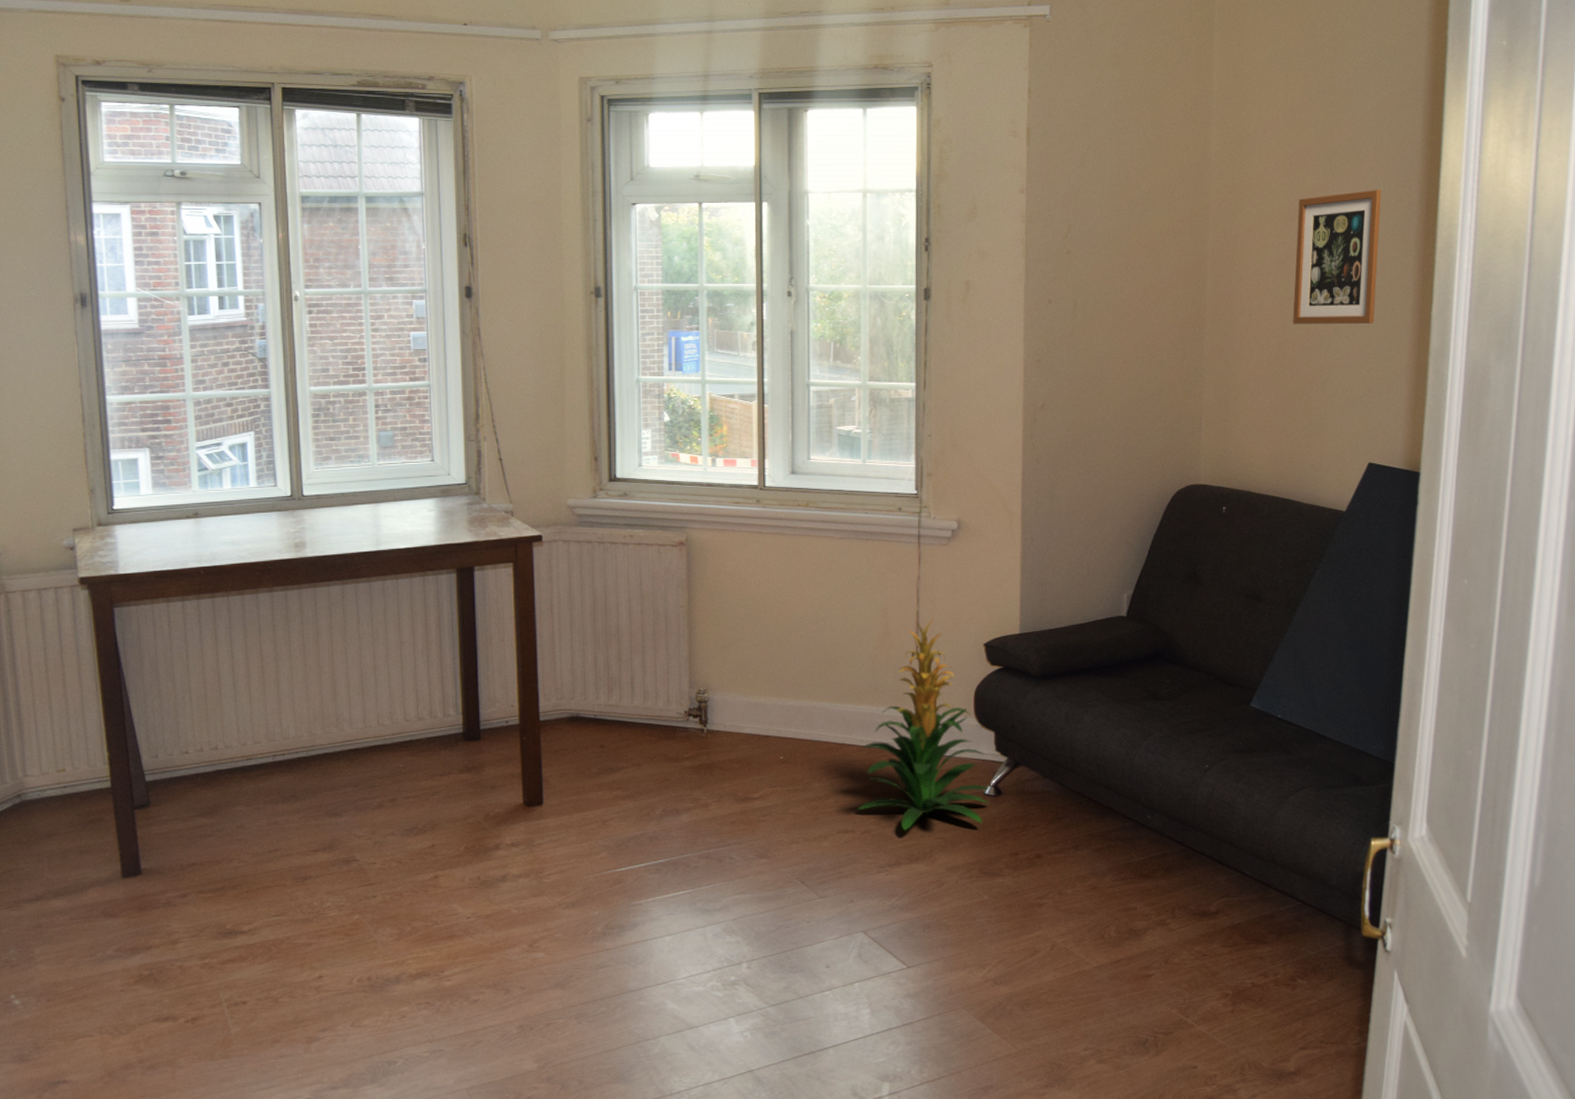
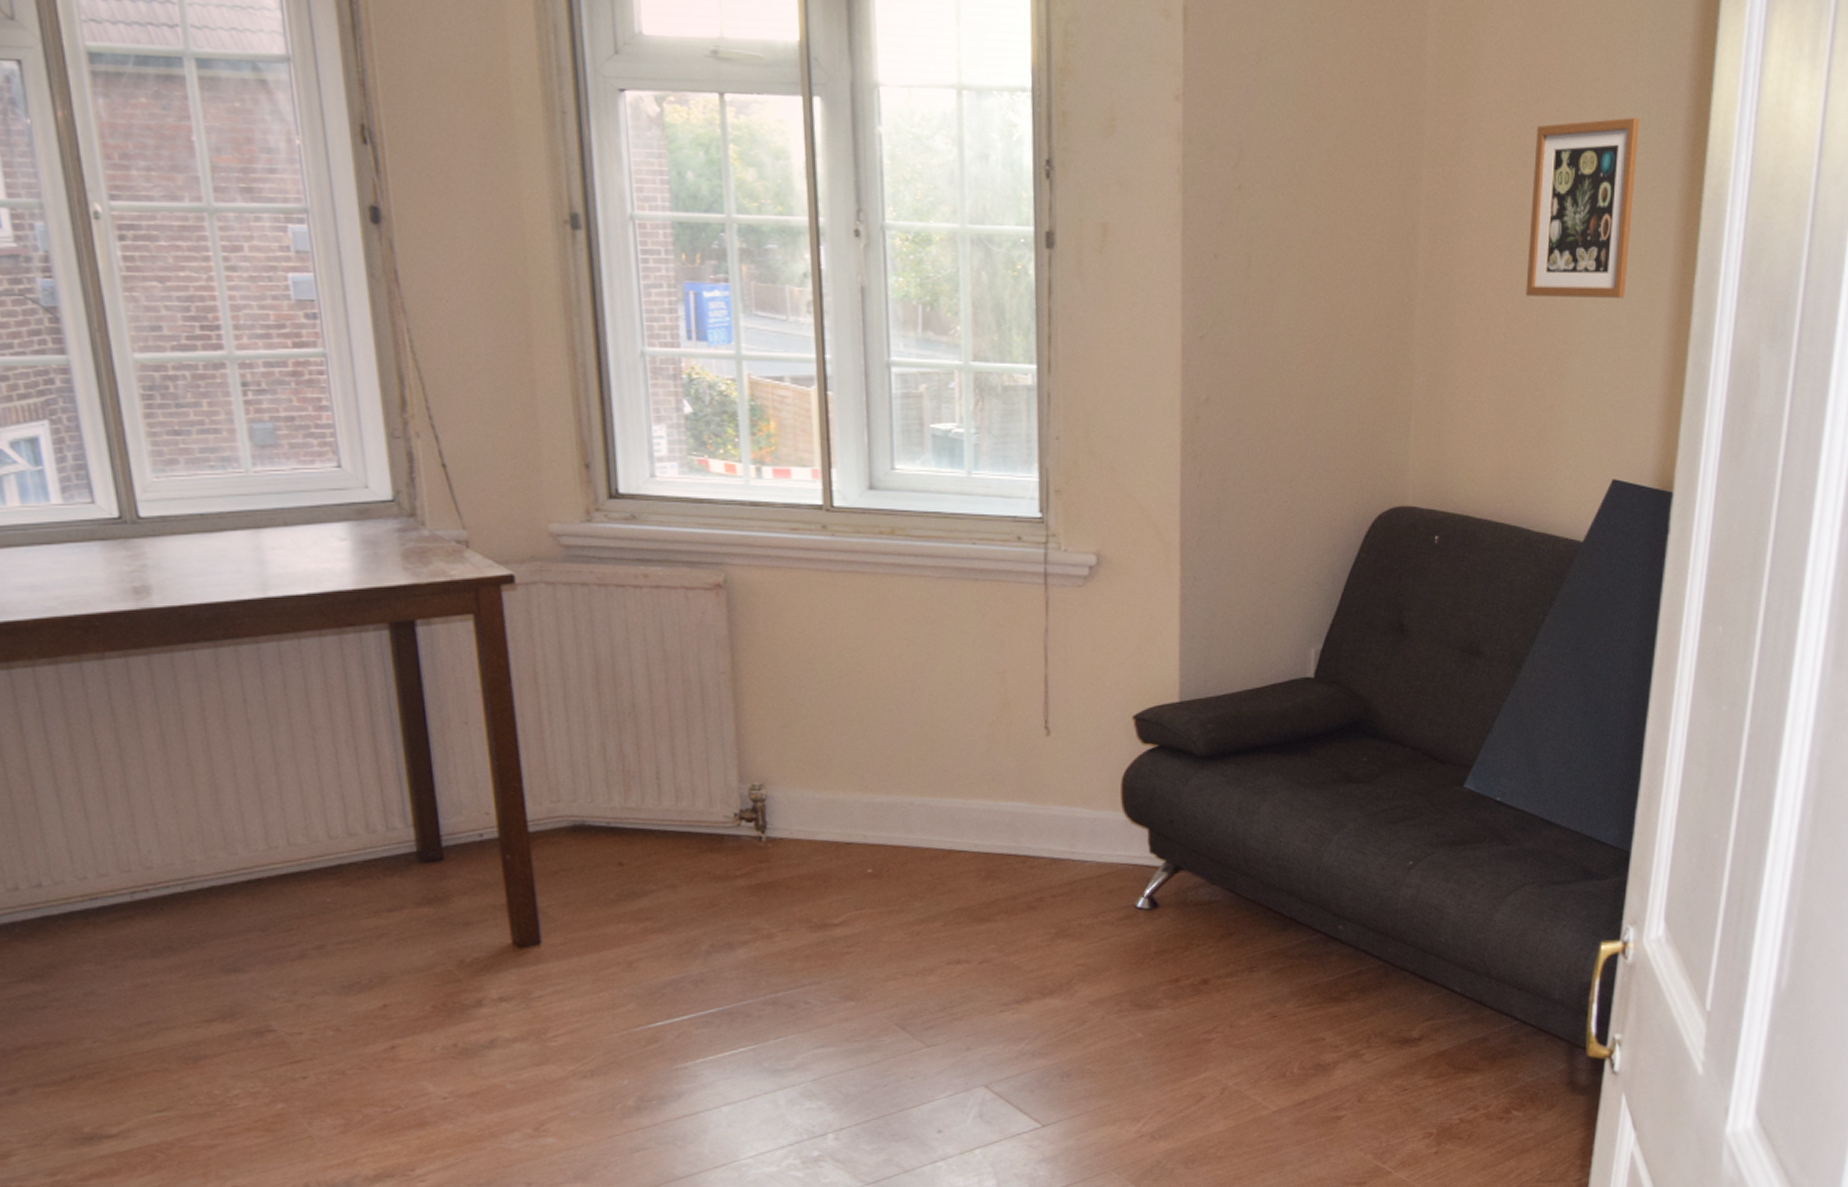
indoor plant: present [857,619,989,831] -> none [972,684,1142,958]

